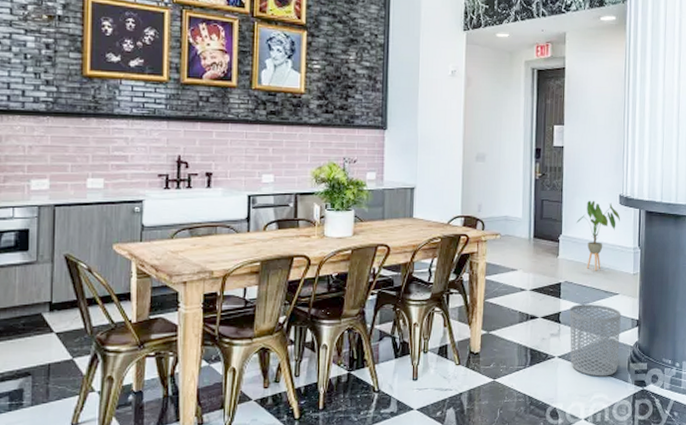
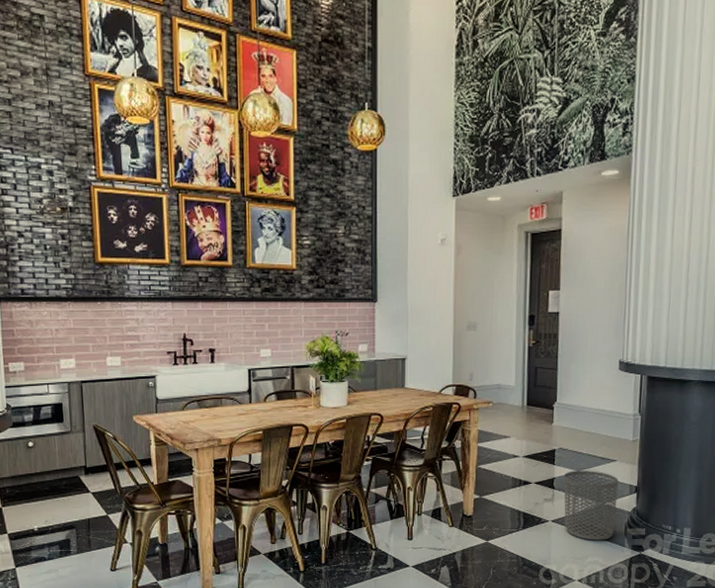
house plant: present [576,200,621,271] -> none [572,366,620,438]

